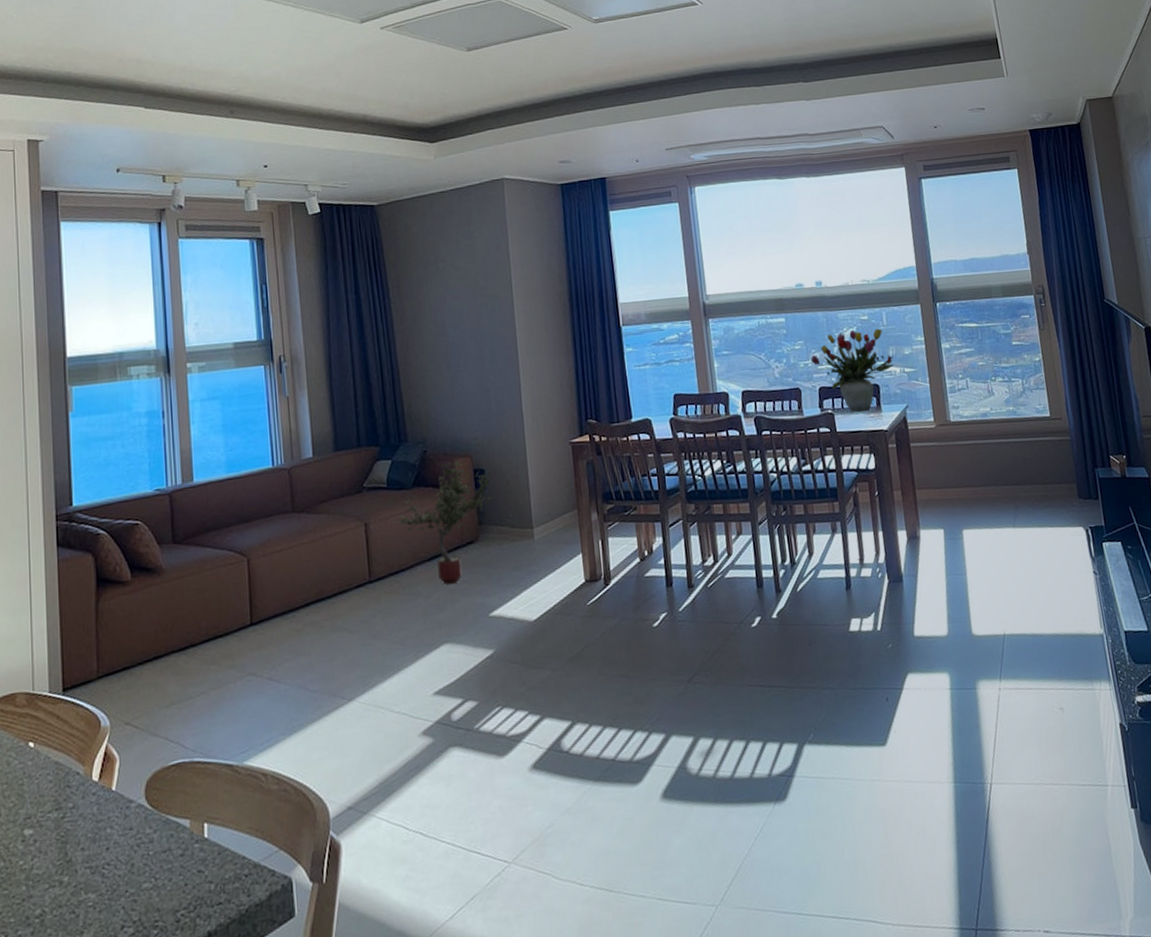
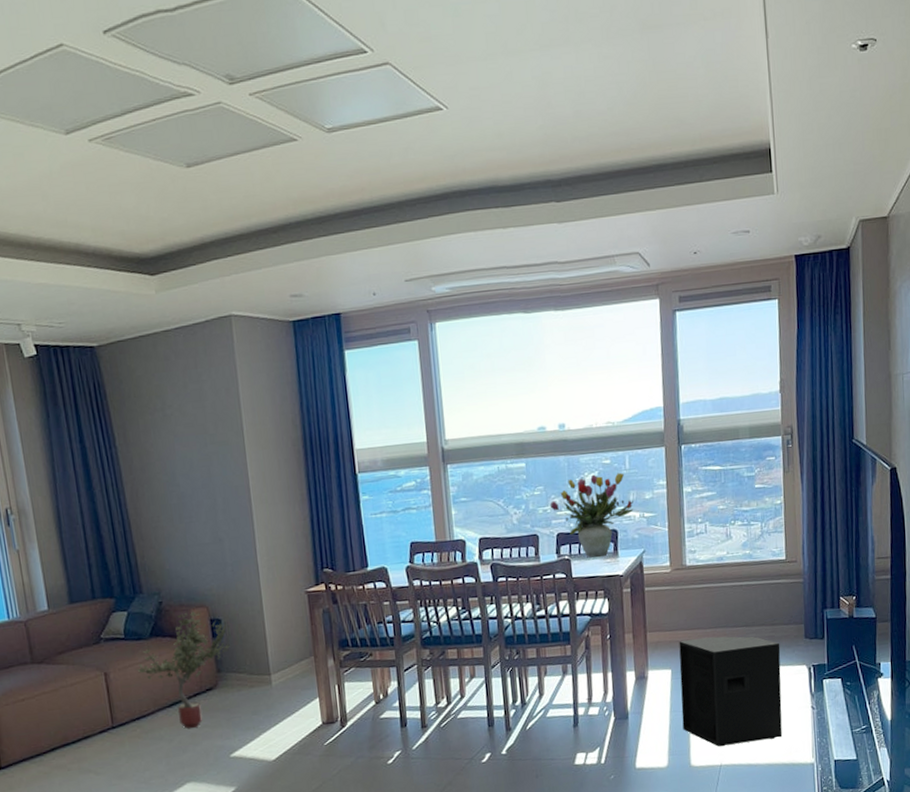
speaker: none [949,495,1066,614] -> present [679,636,783,747]

